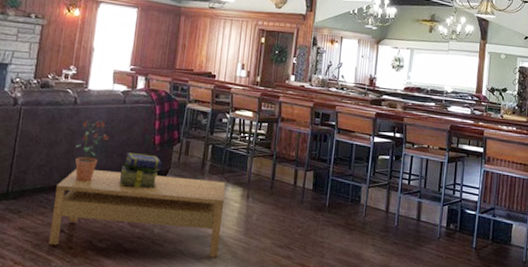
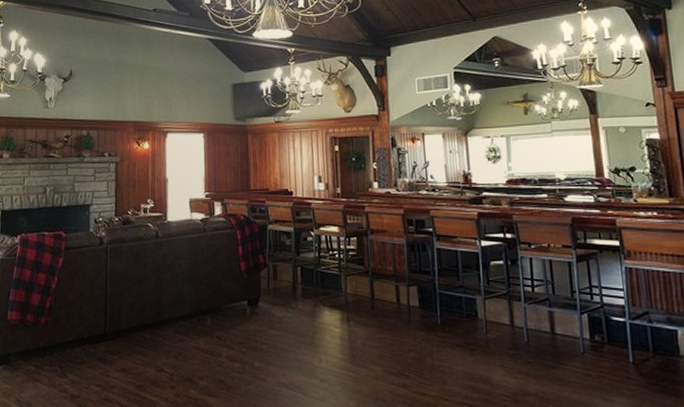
coffee table: present [49,169,226,258] -> none [150,303,326,391]
potted plant: present [75,120,109,181] -> none [163,252,194,316]
stack of books: present [118,153,163,189] -> none [210,282,252,320]

